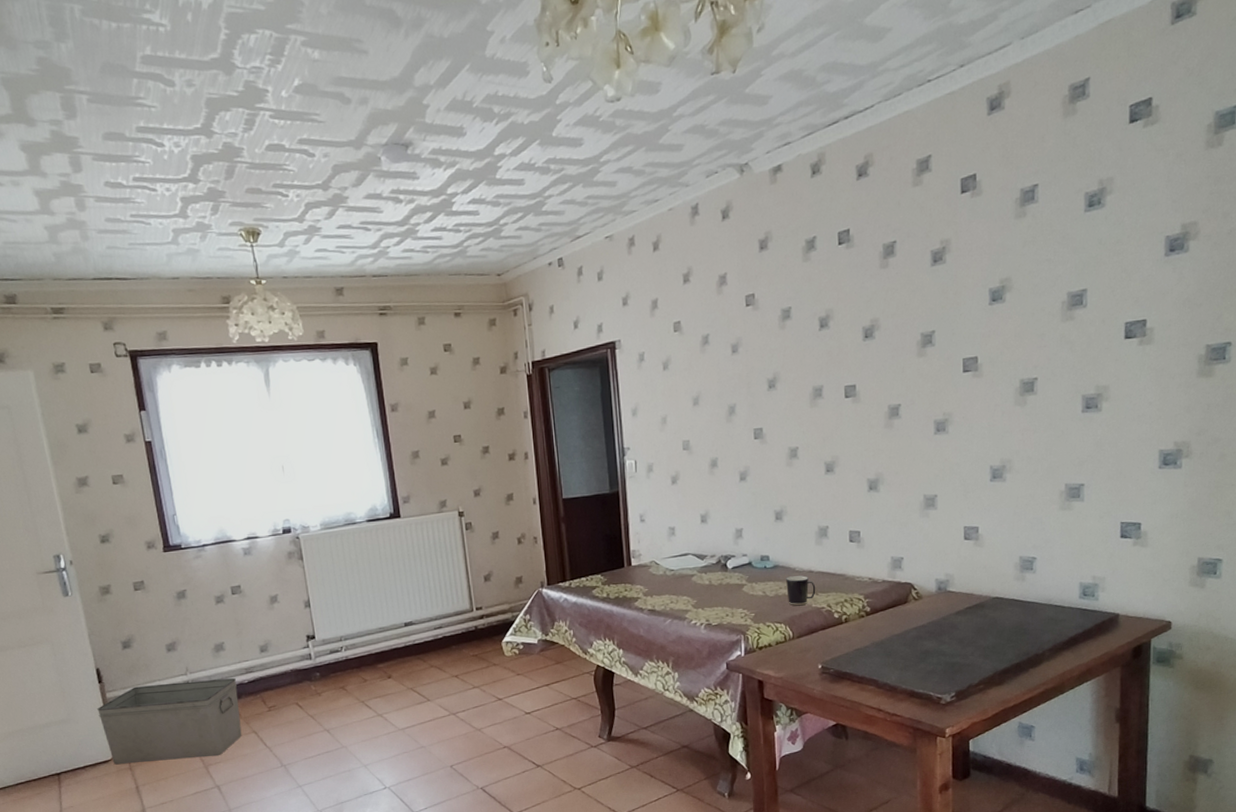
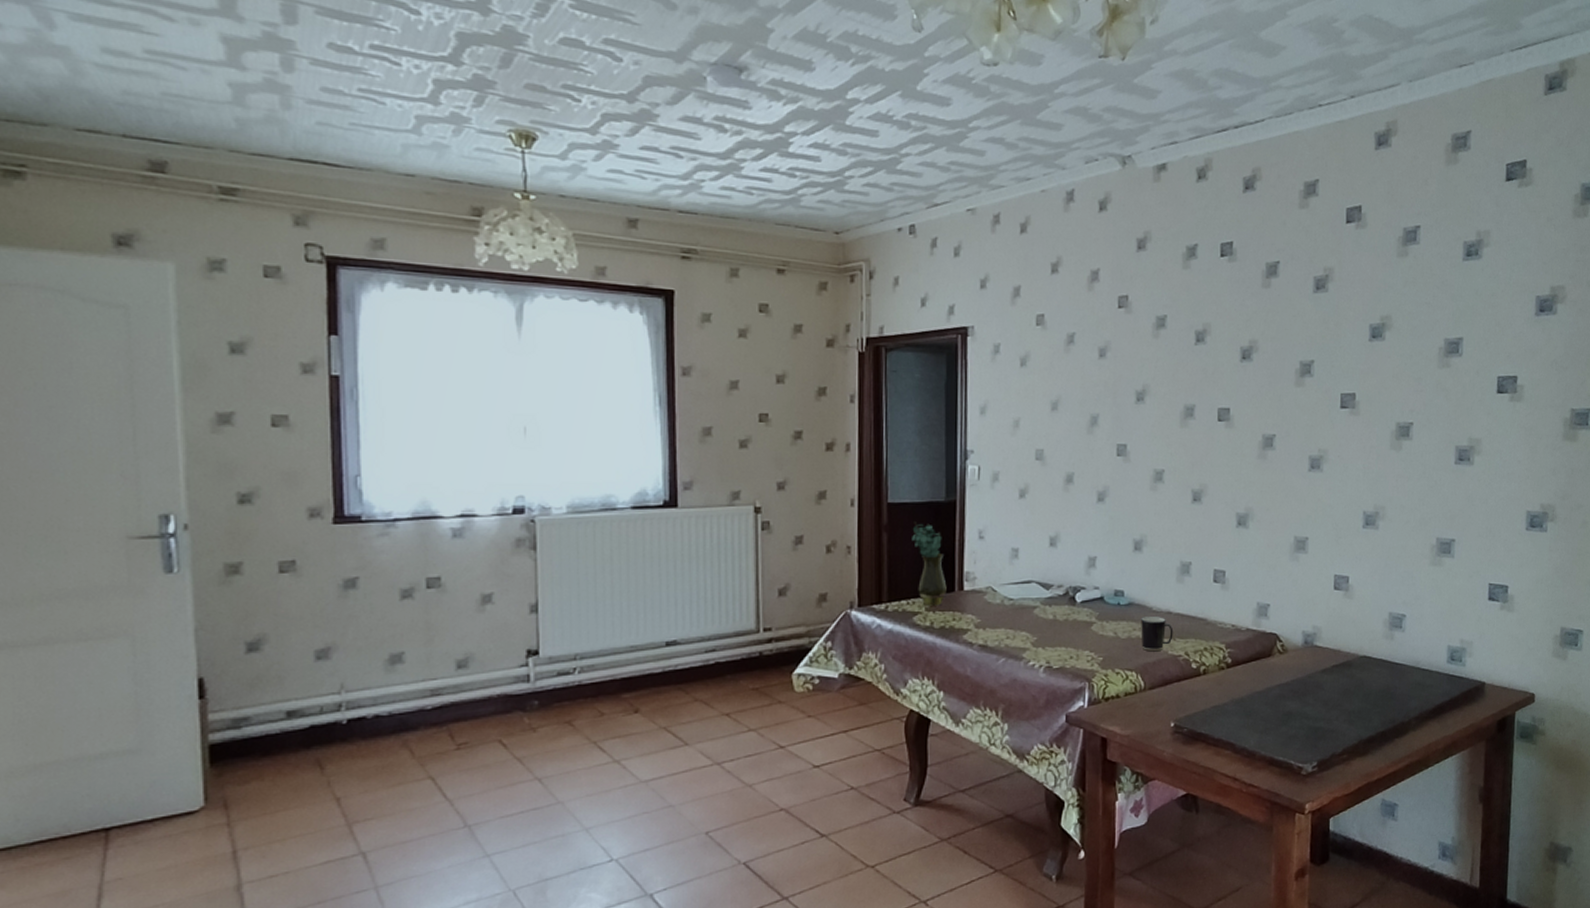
storage bin: present [97,677,242,765] -> none [190,701,416,818]
vase: none [585,512,618,581] -> present [912,522,947,606]

